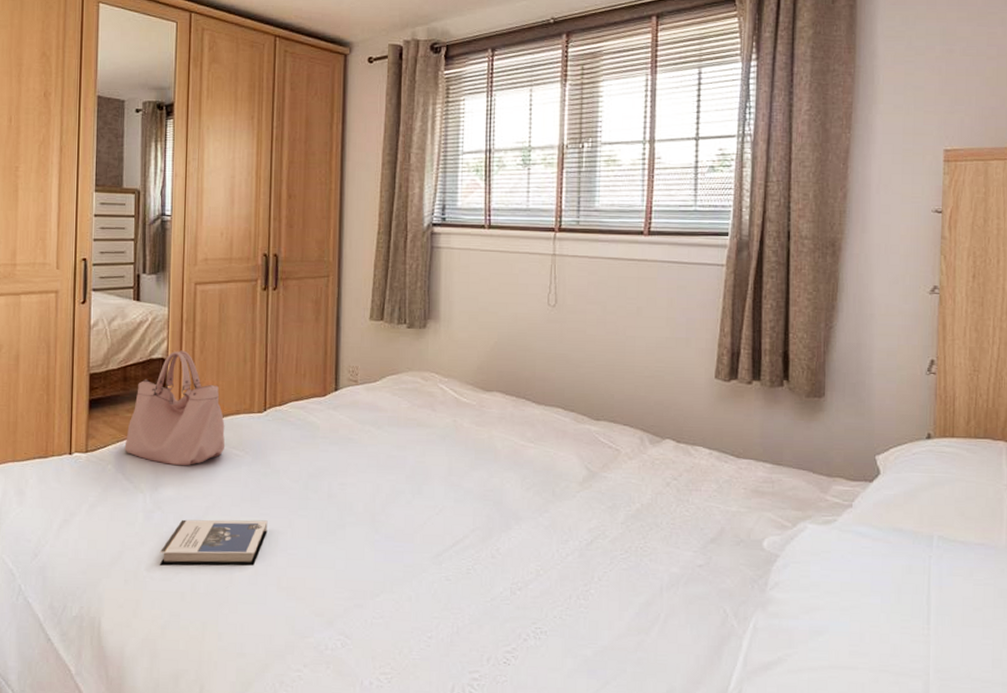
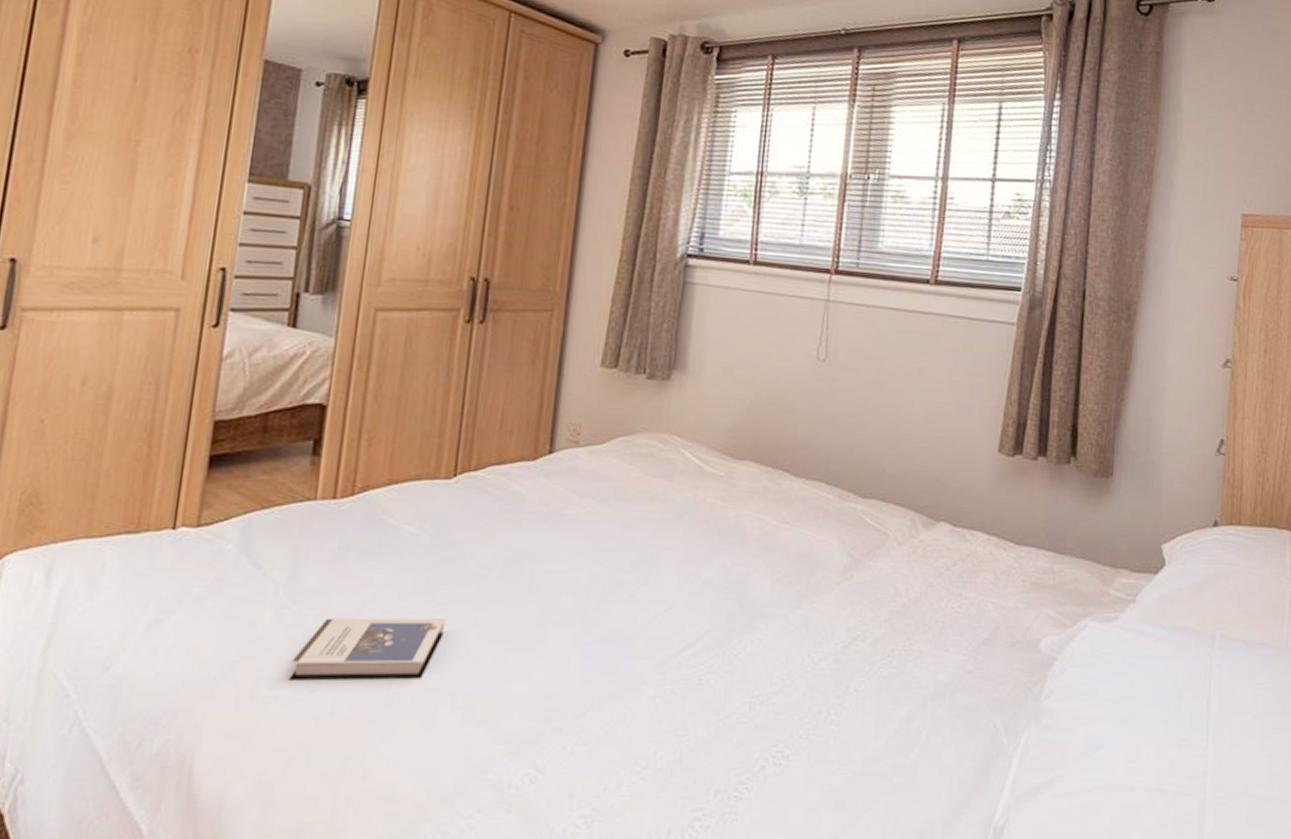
handbag: present [124,350,226,466] -> none [254,394,399,547]

